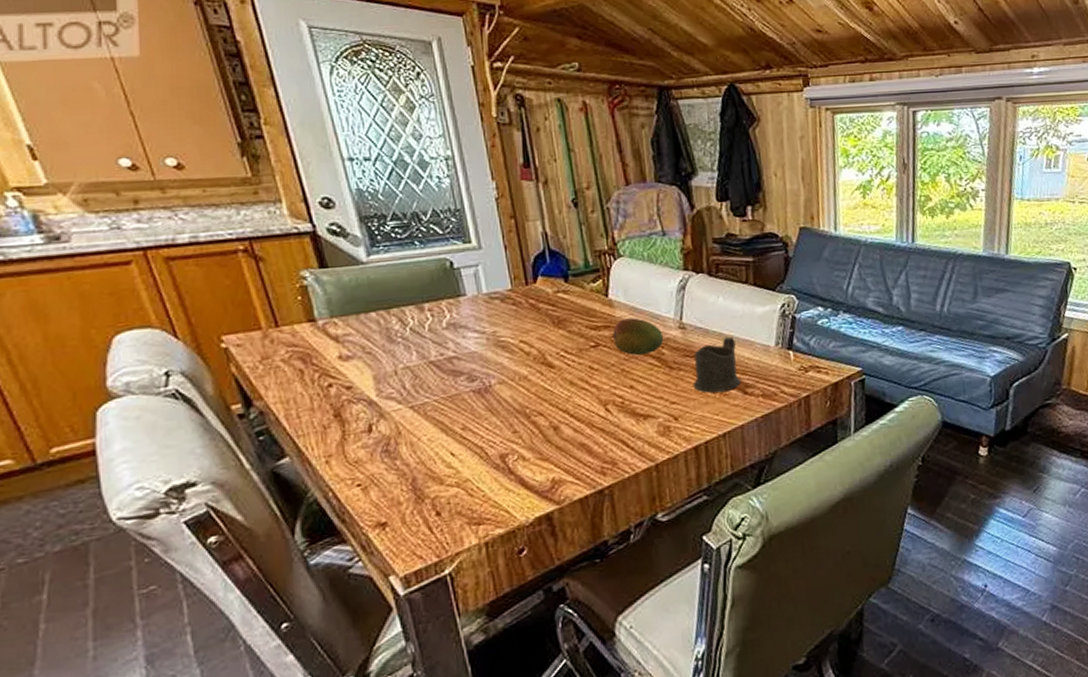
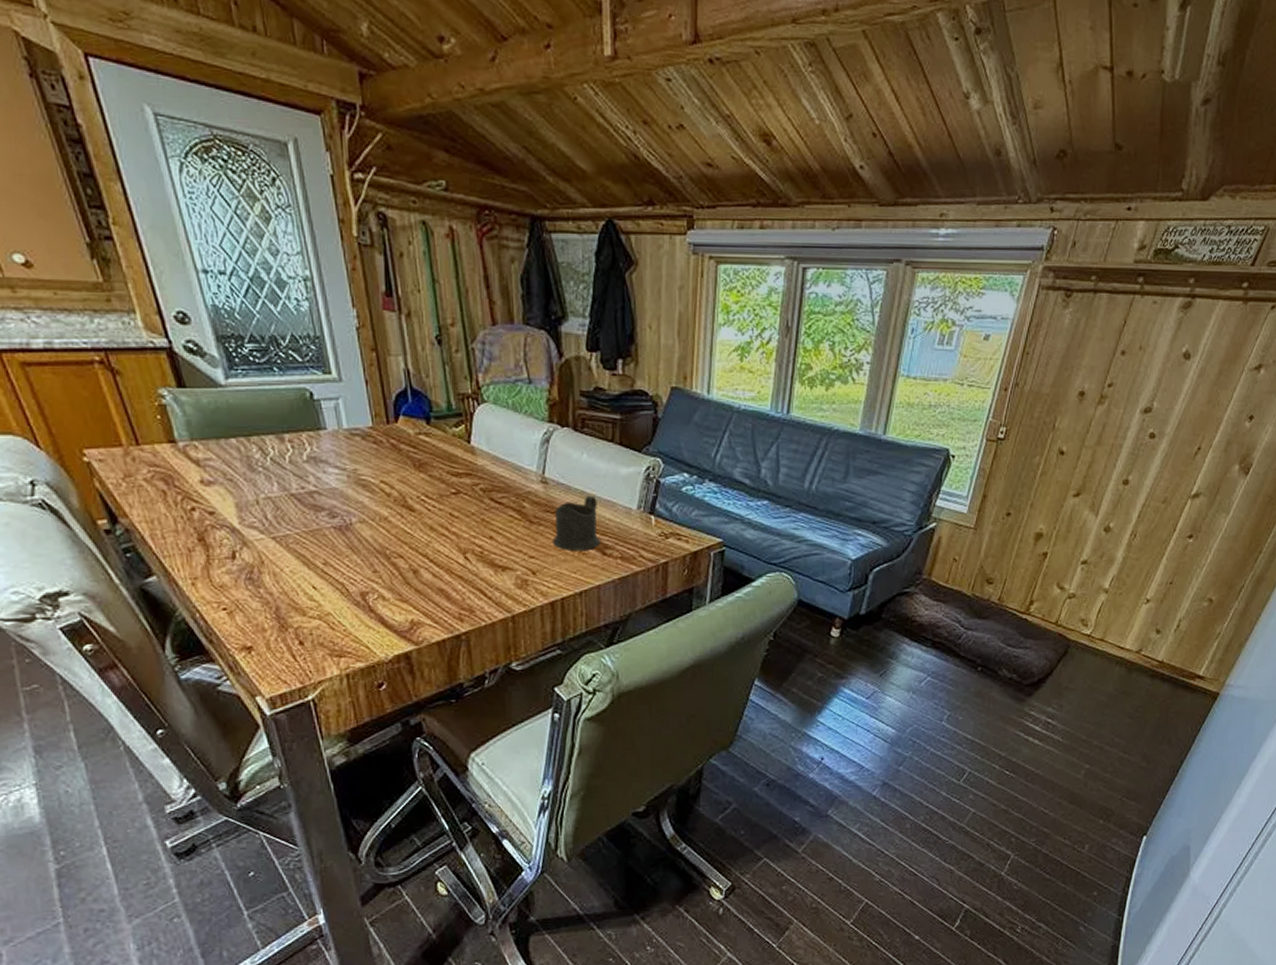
fruit: present [612,318,664,356] -> none [474,468,526,507]

